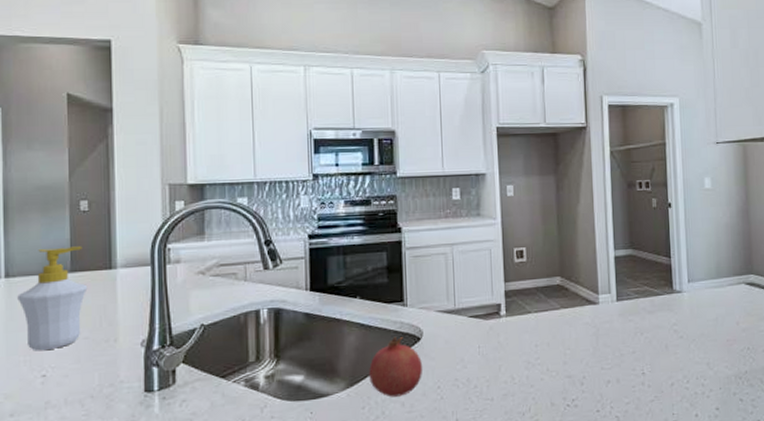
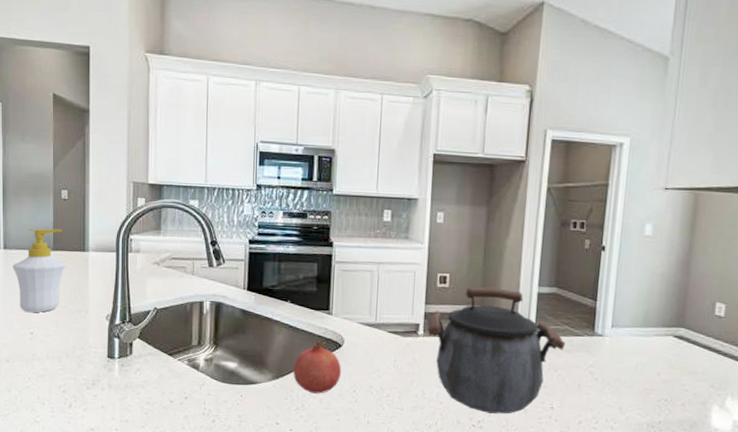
kettle: none [508,256,648,390] -> present [426,287,566,414]

